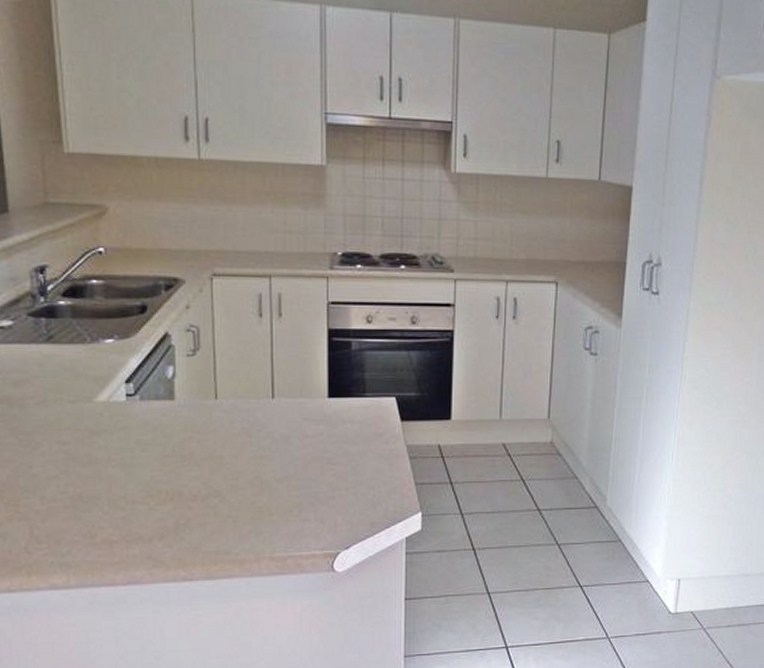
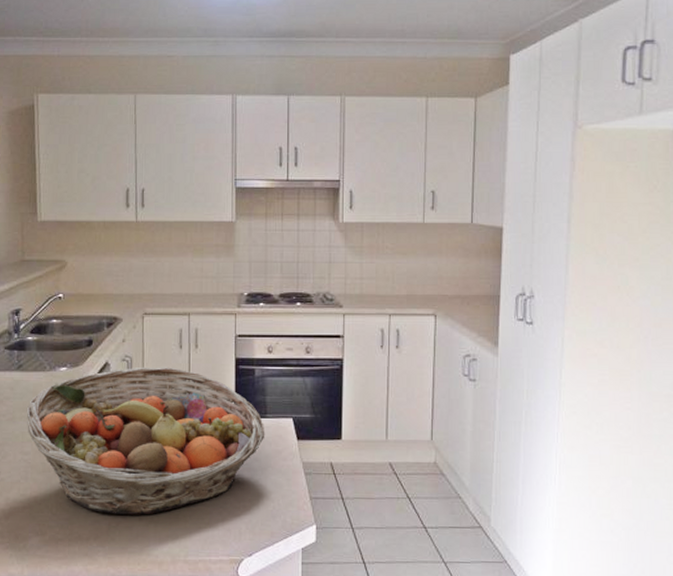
fruit basket: none [63,338,364,510] -> present [27,367,265,515]

